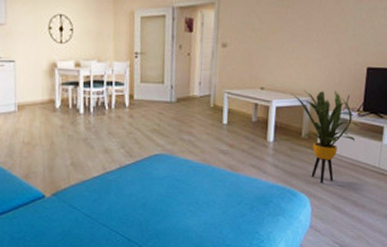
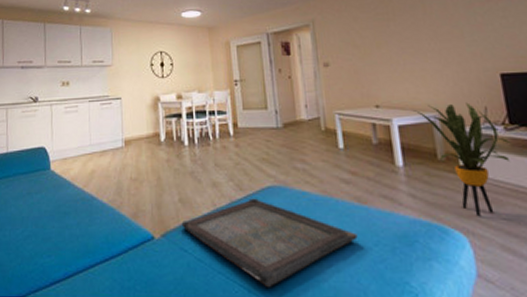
serving tray: none [72,164,226,238] -> present [181,198,358,288]

